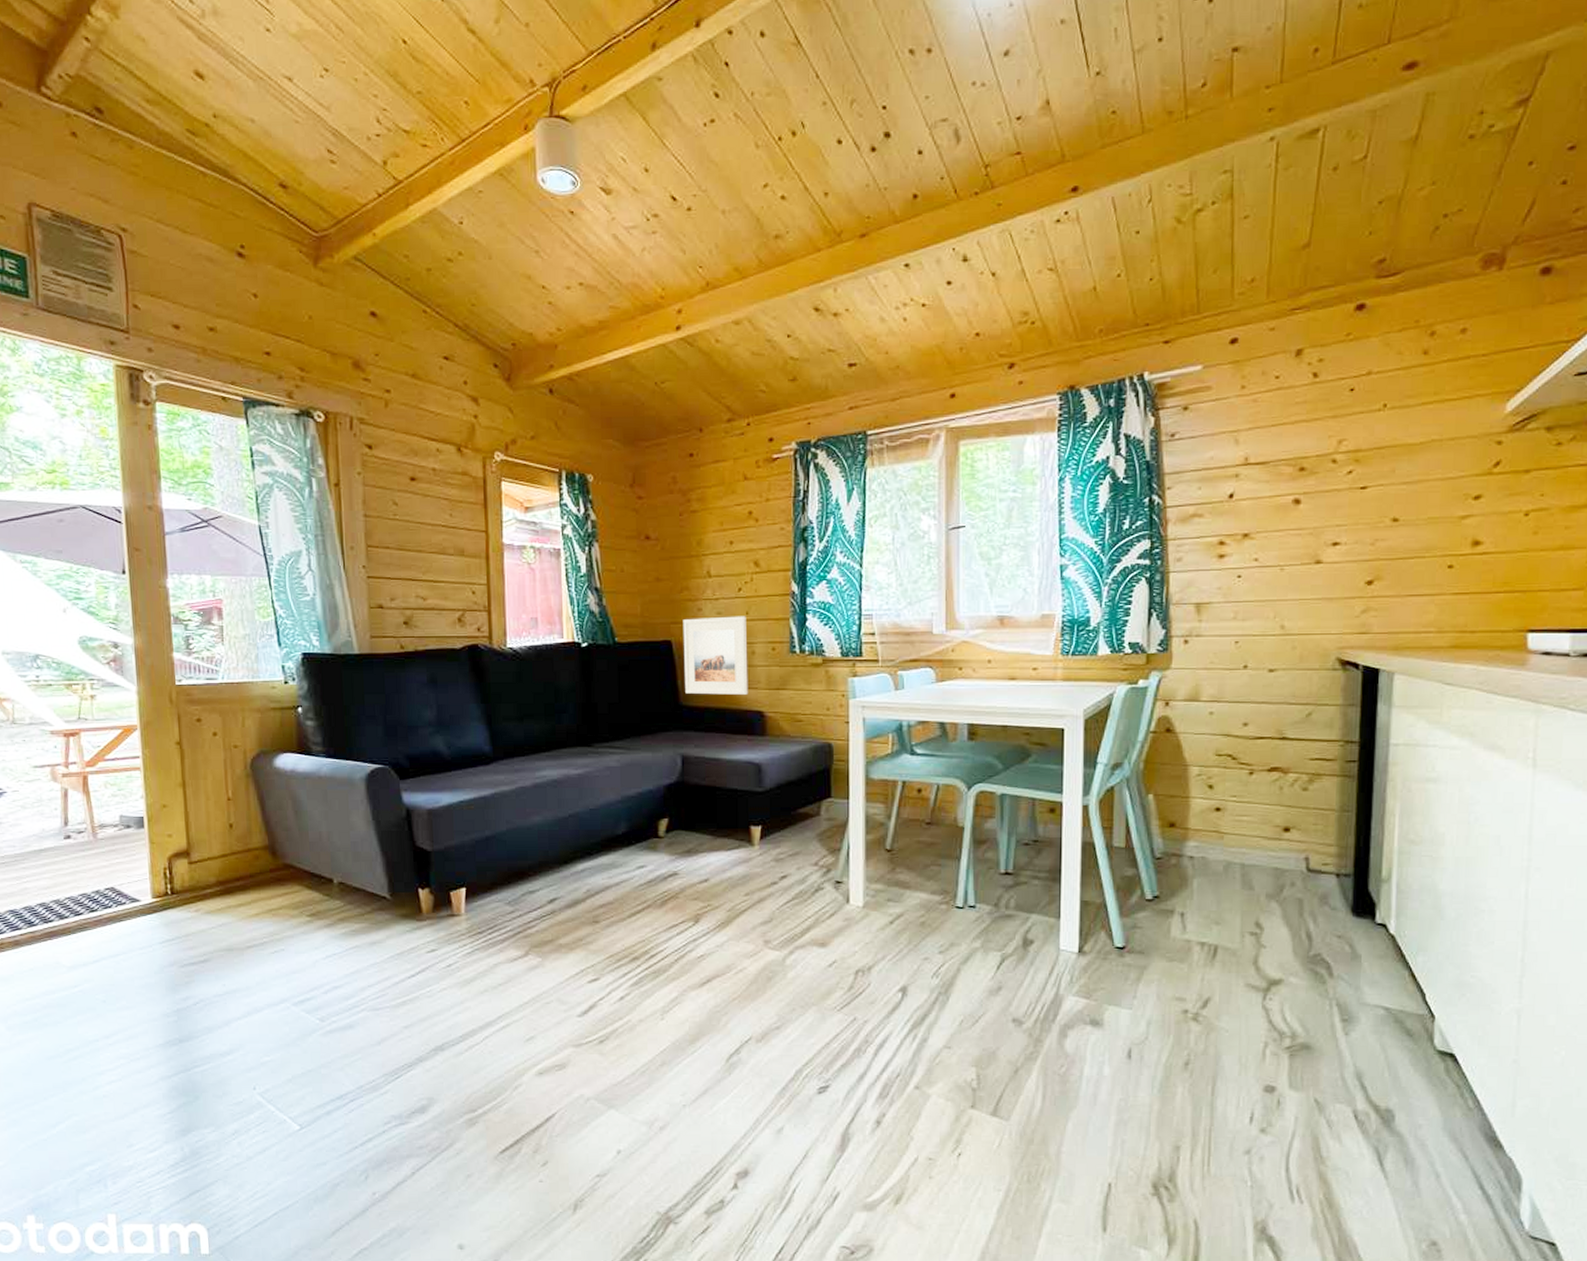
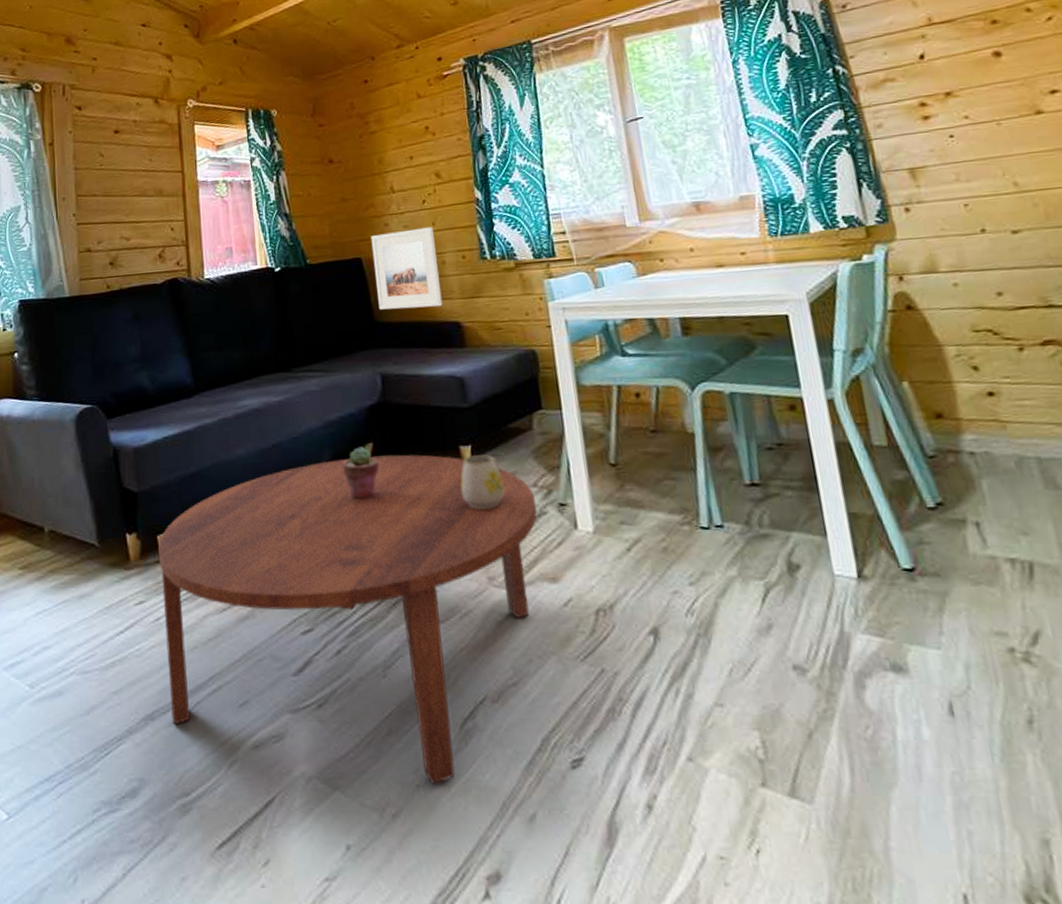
coffee table: none [451,830,814,1104] -> present [158,454,537,784]
potted succulent: none [638,821,672,870] -> present [342,447,379,501]
mug: none [748,834,788,882] -> present [460,454,505,509]

